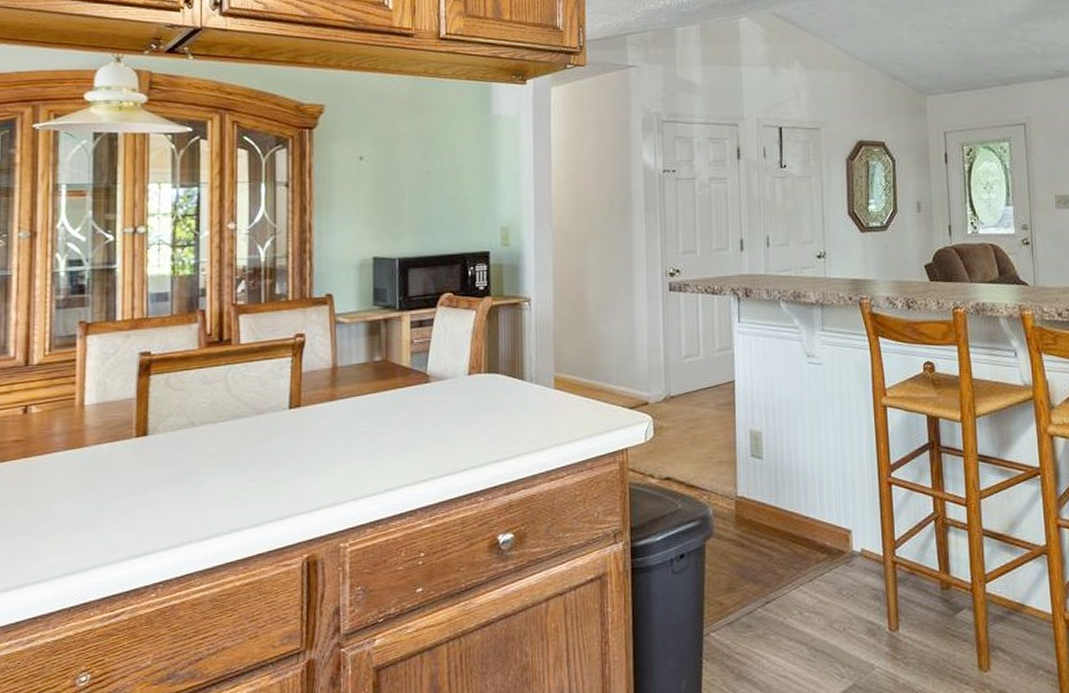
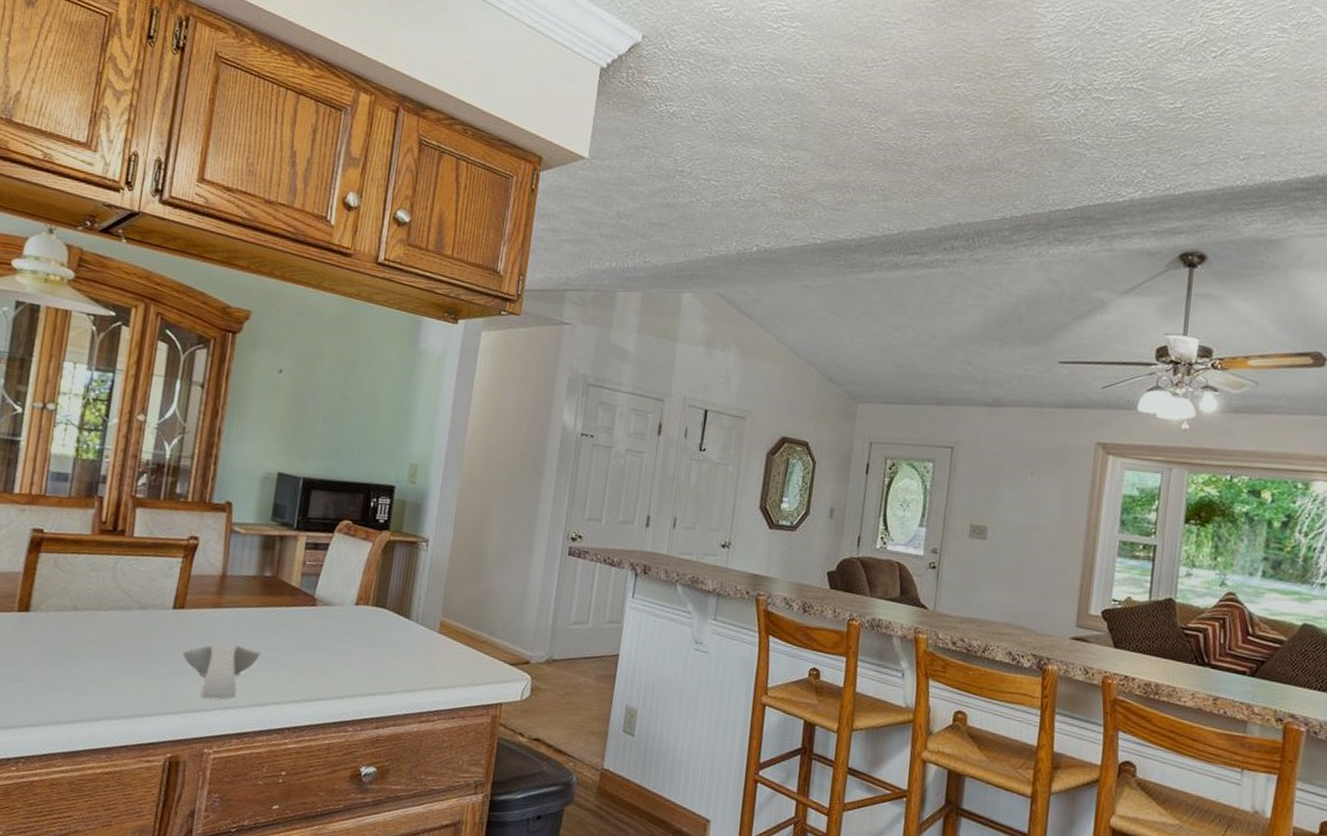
spoon rest: none [305,434,382,493] -> present [183,644,261,699]

